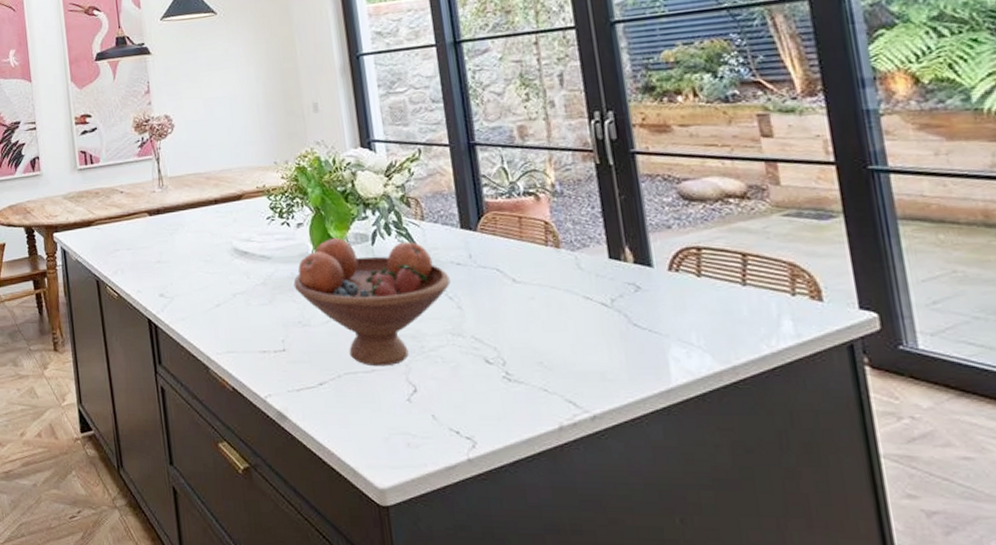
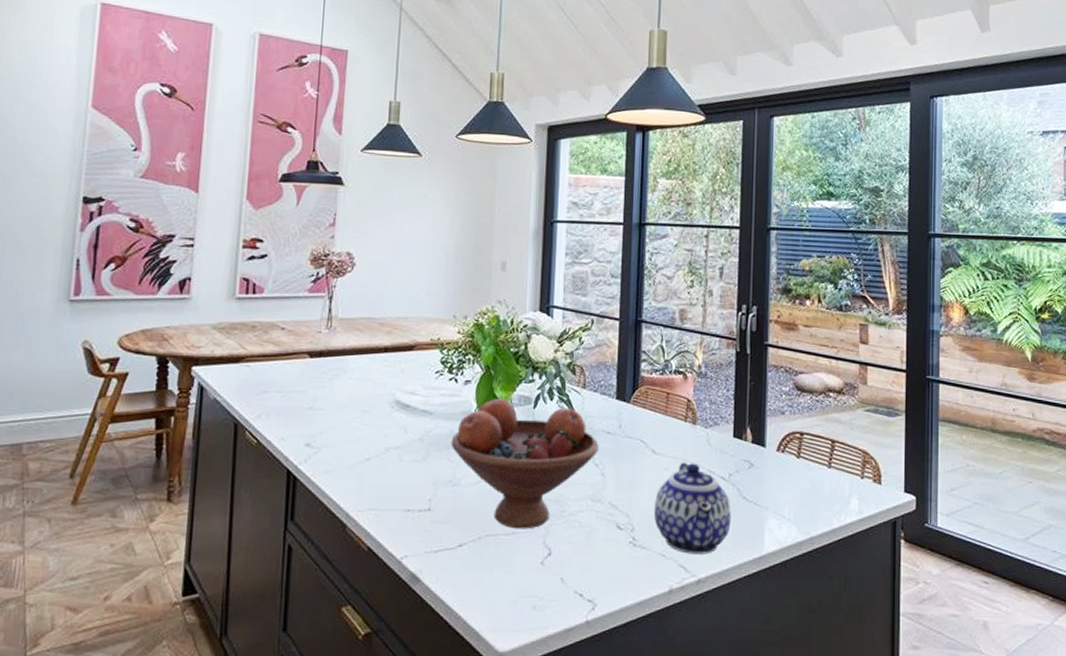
teapot: none [524,289,624,388] -> present [653,462,731,554]

